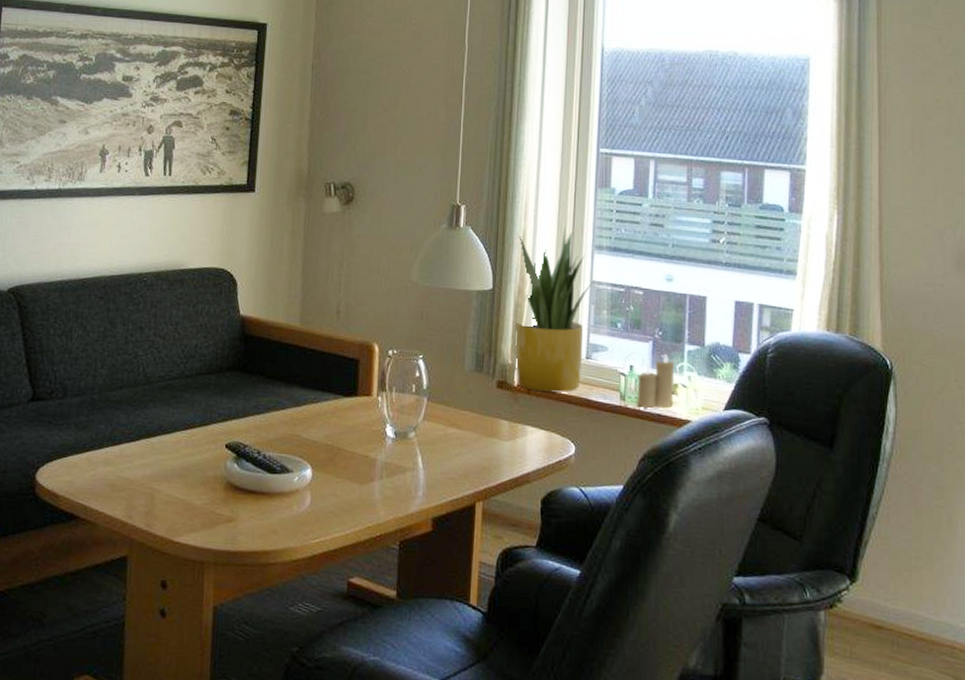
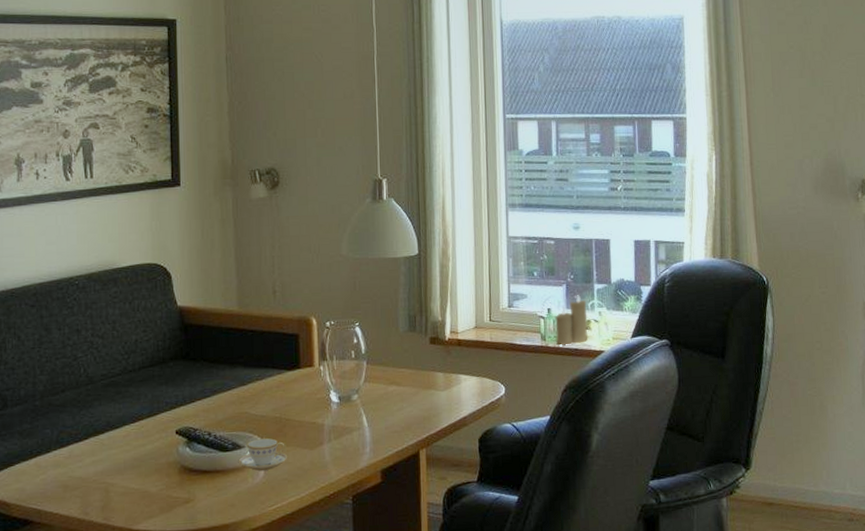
teacup: none [285,464,337,500] -> present [238,438,288,471]
planter: present [515,226,596,393] -> none [437,189,512,343]

